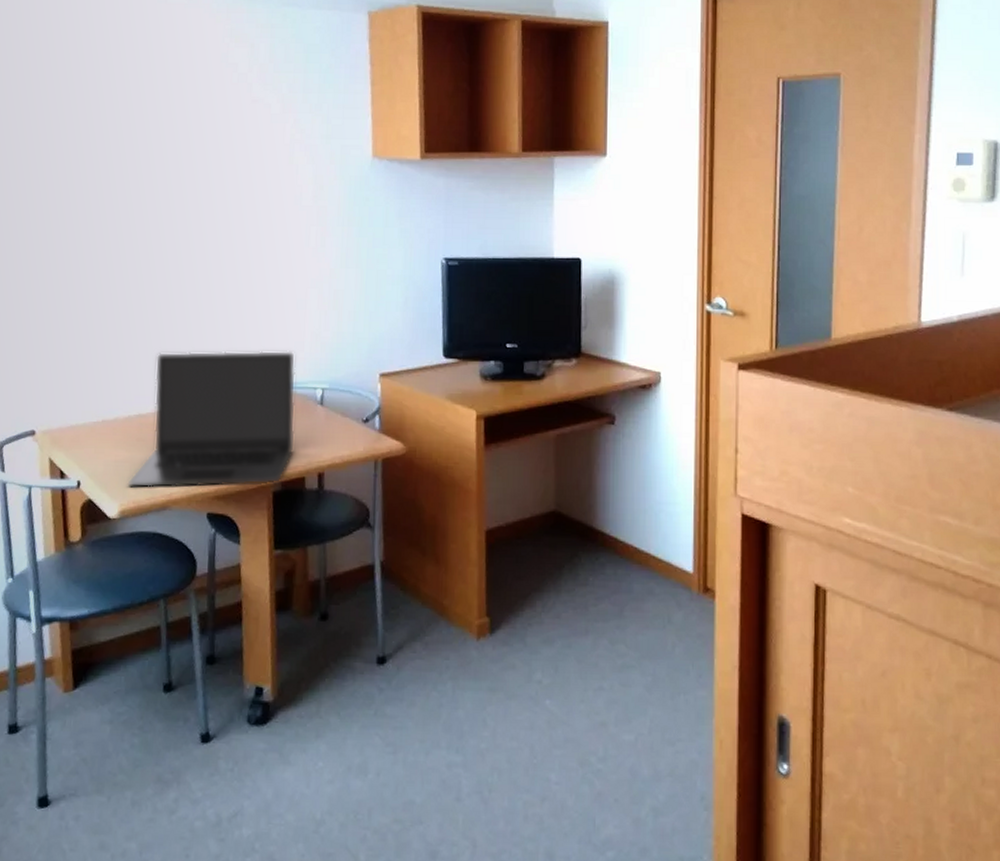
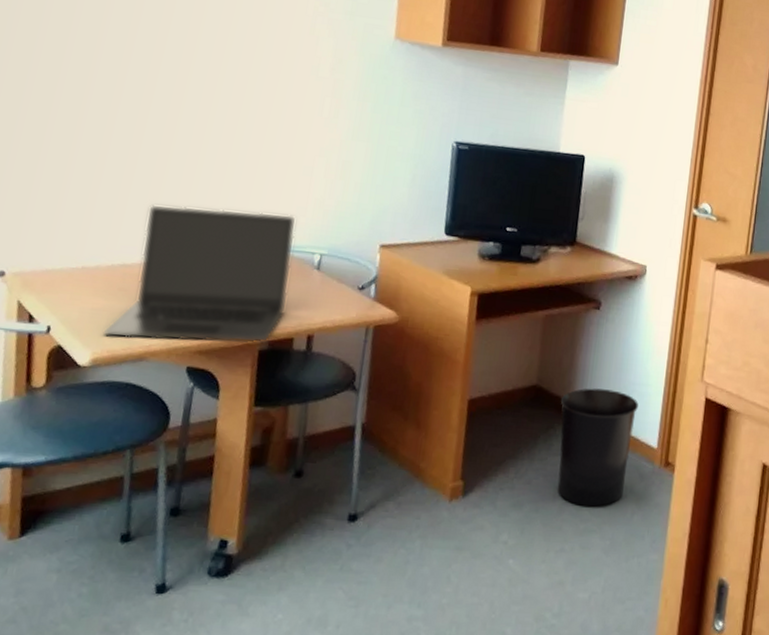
waste bin: none [582,510,667,640] -> present [557,388,639,507]

